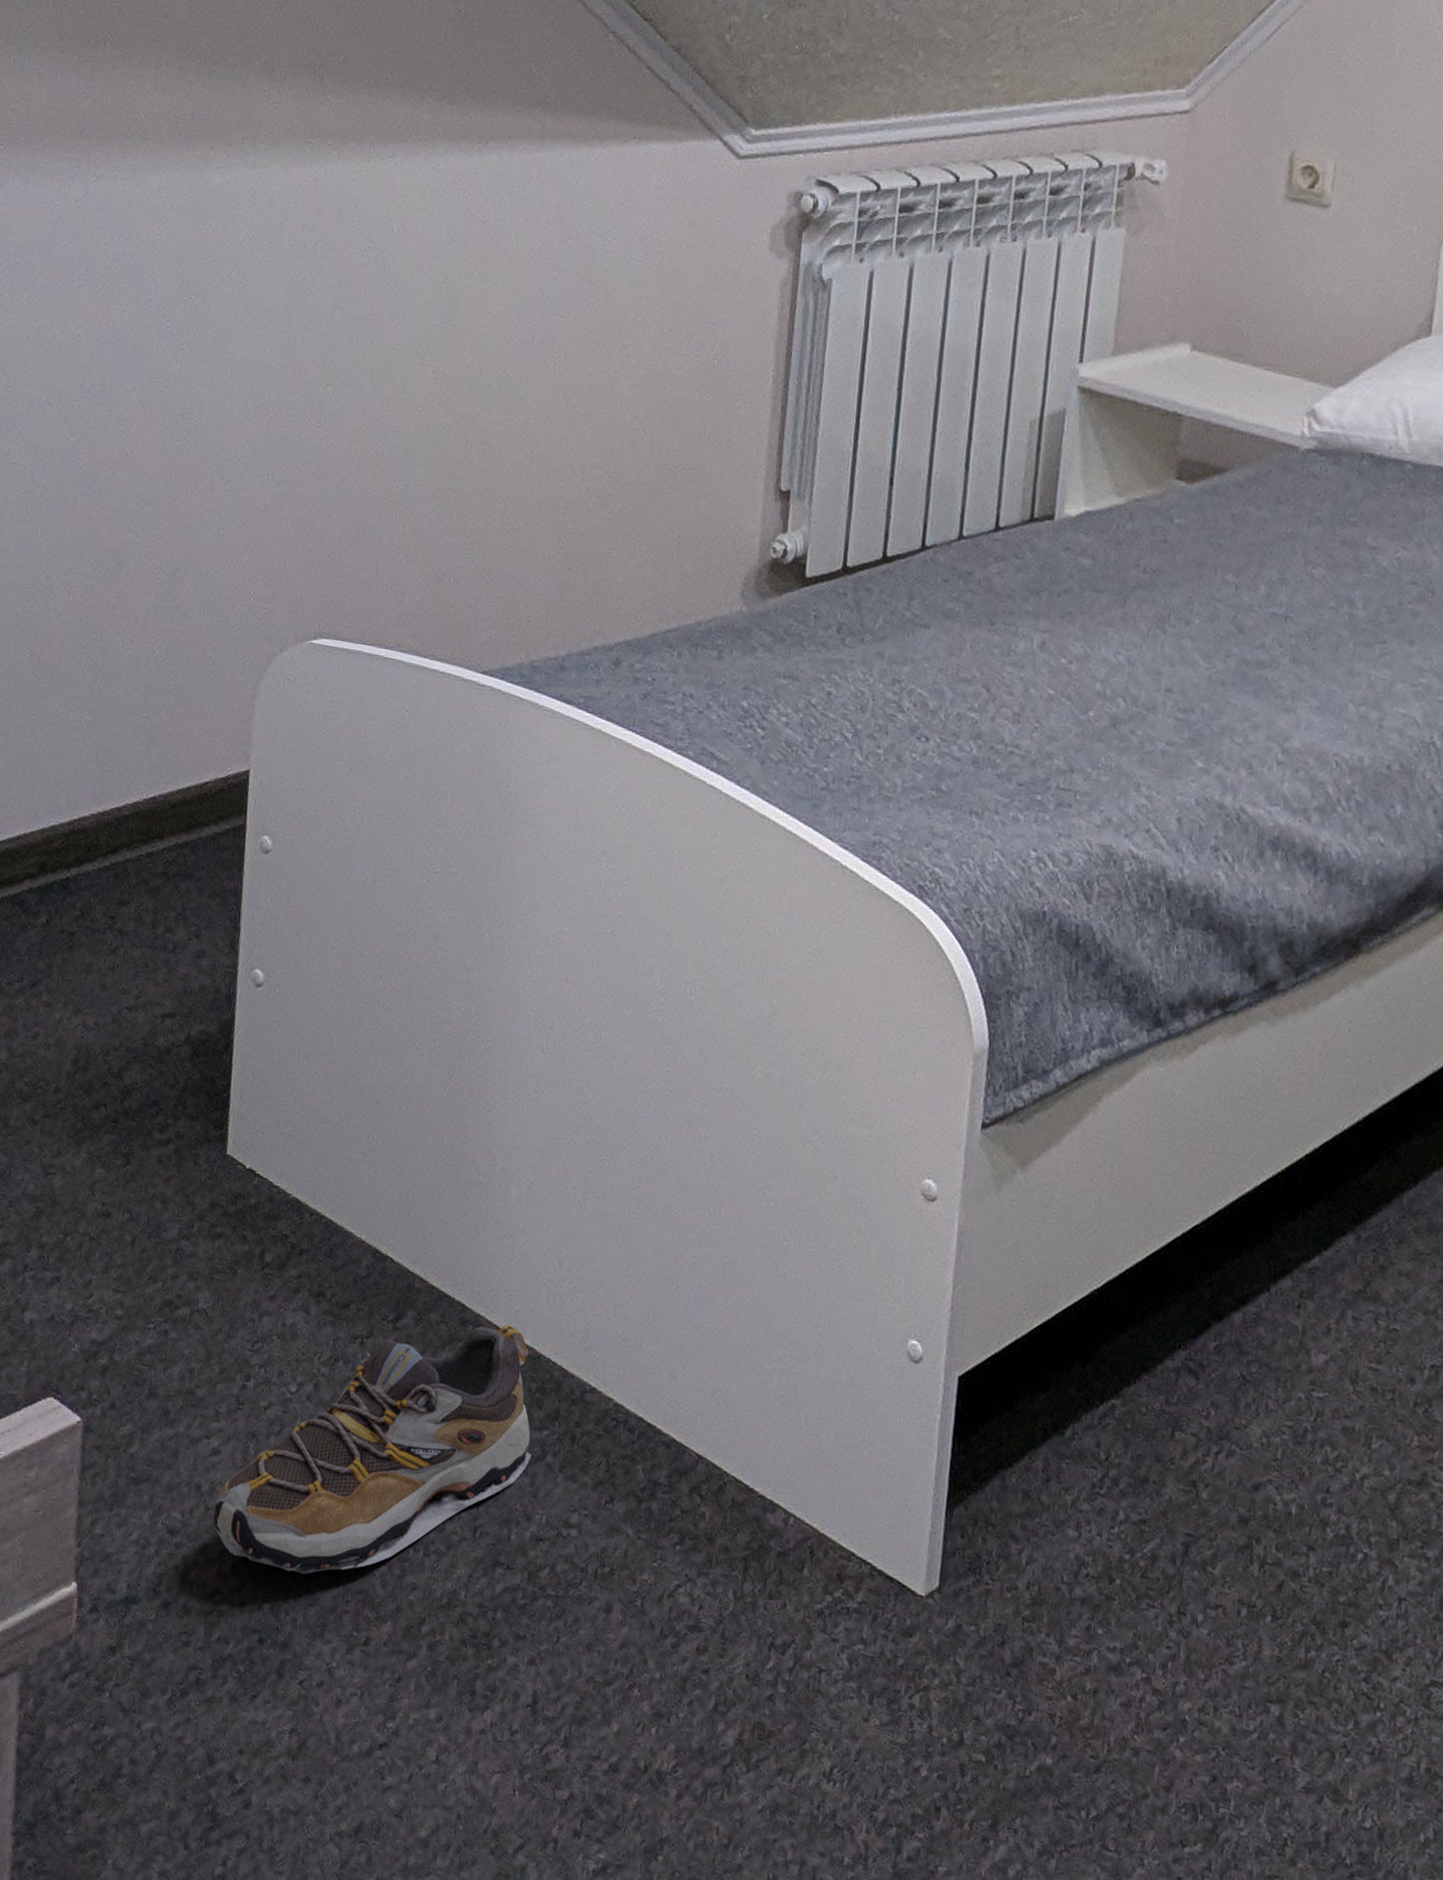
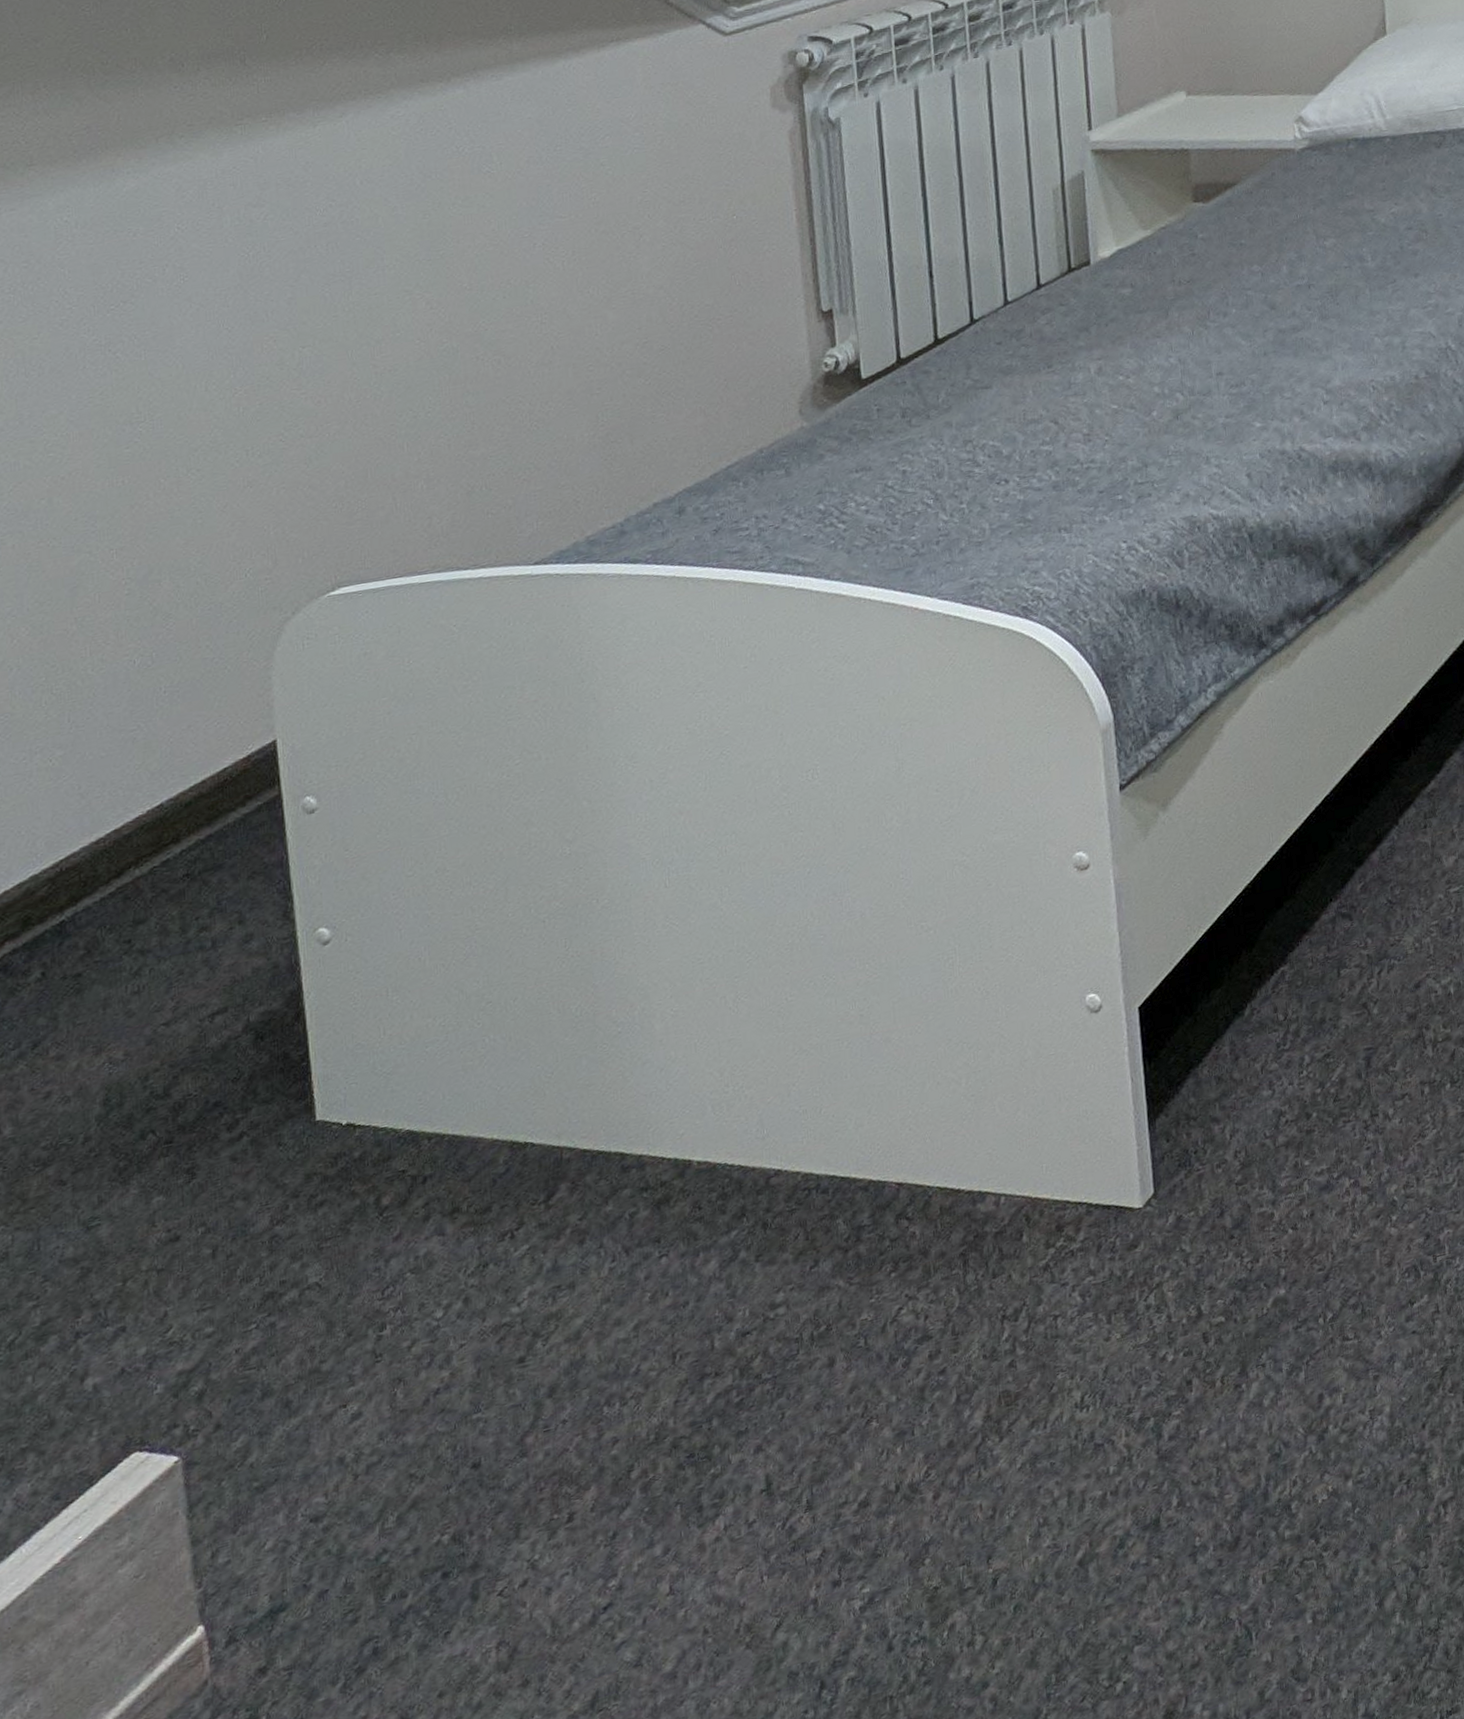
shoe: present [213,1323,531,1575] -> none [365,1150,723,1507]

